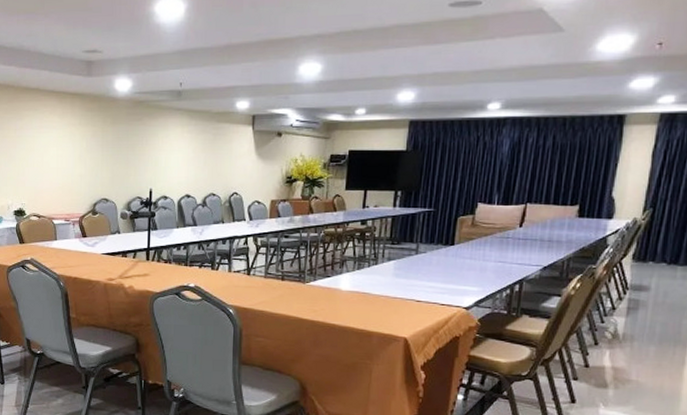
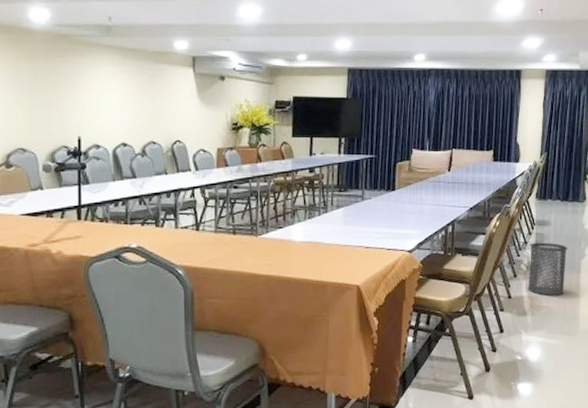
trash can: none [612,309,673,370] -> present [528,242,568,296]

